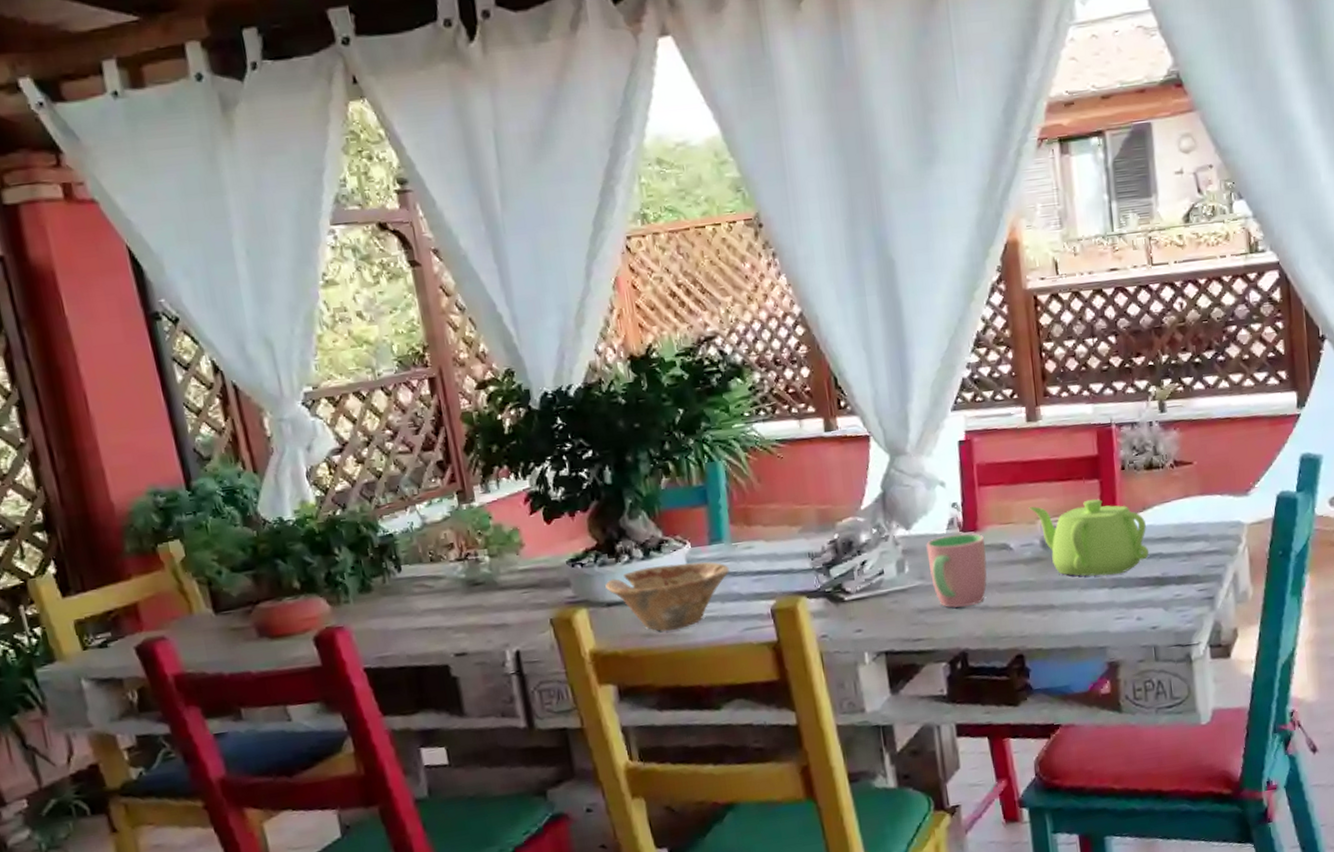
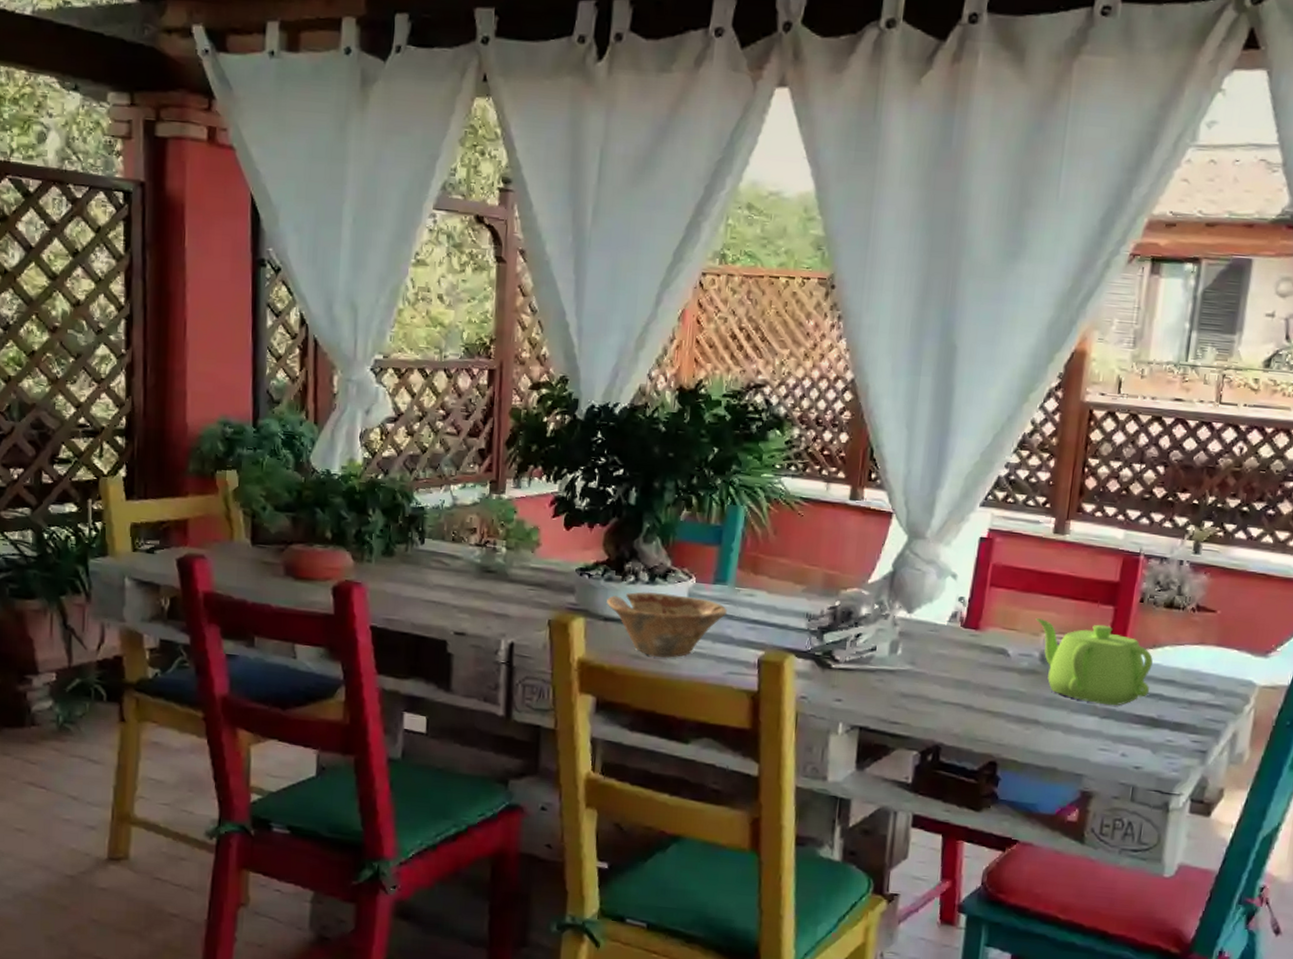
cup: present [926,533,987,608] -> none [921,627,984,702]

